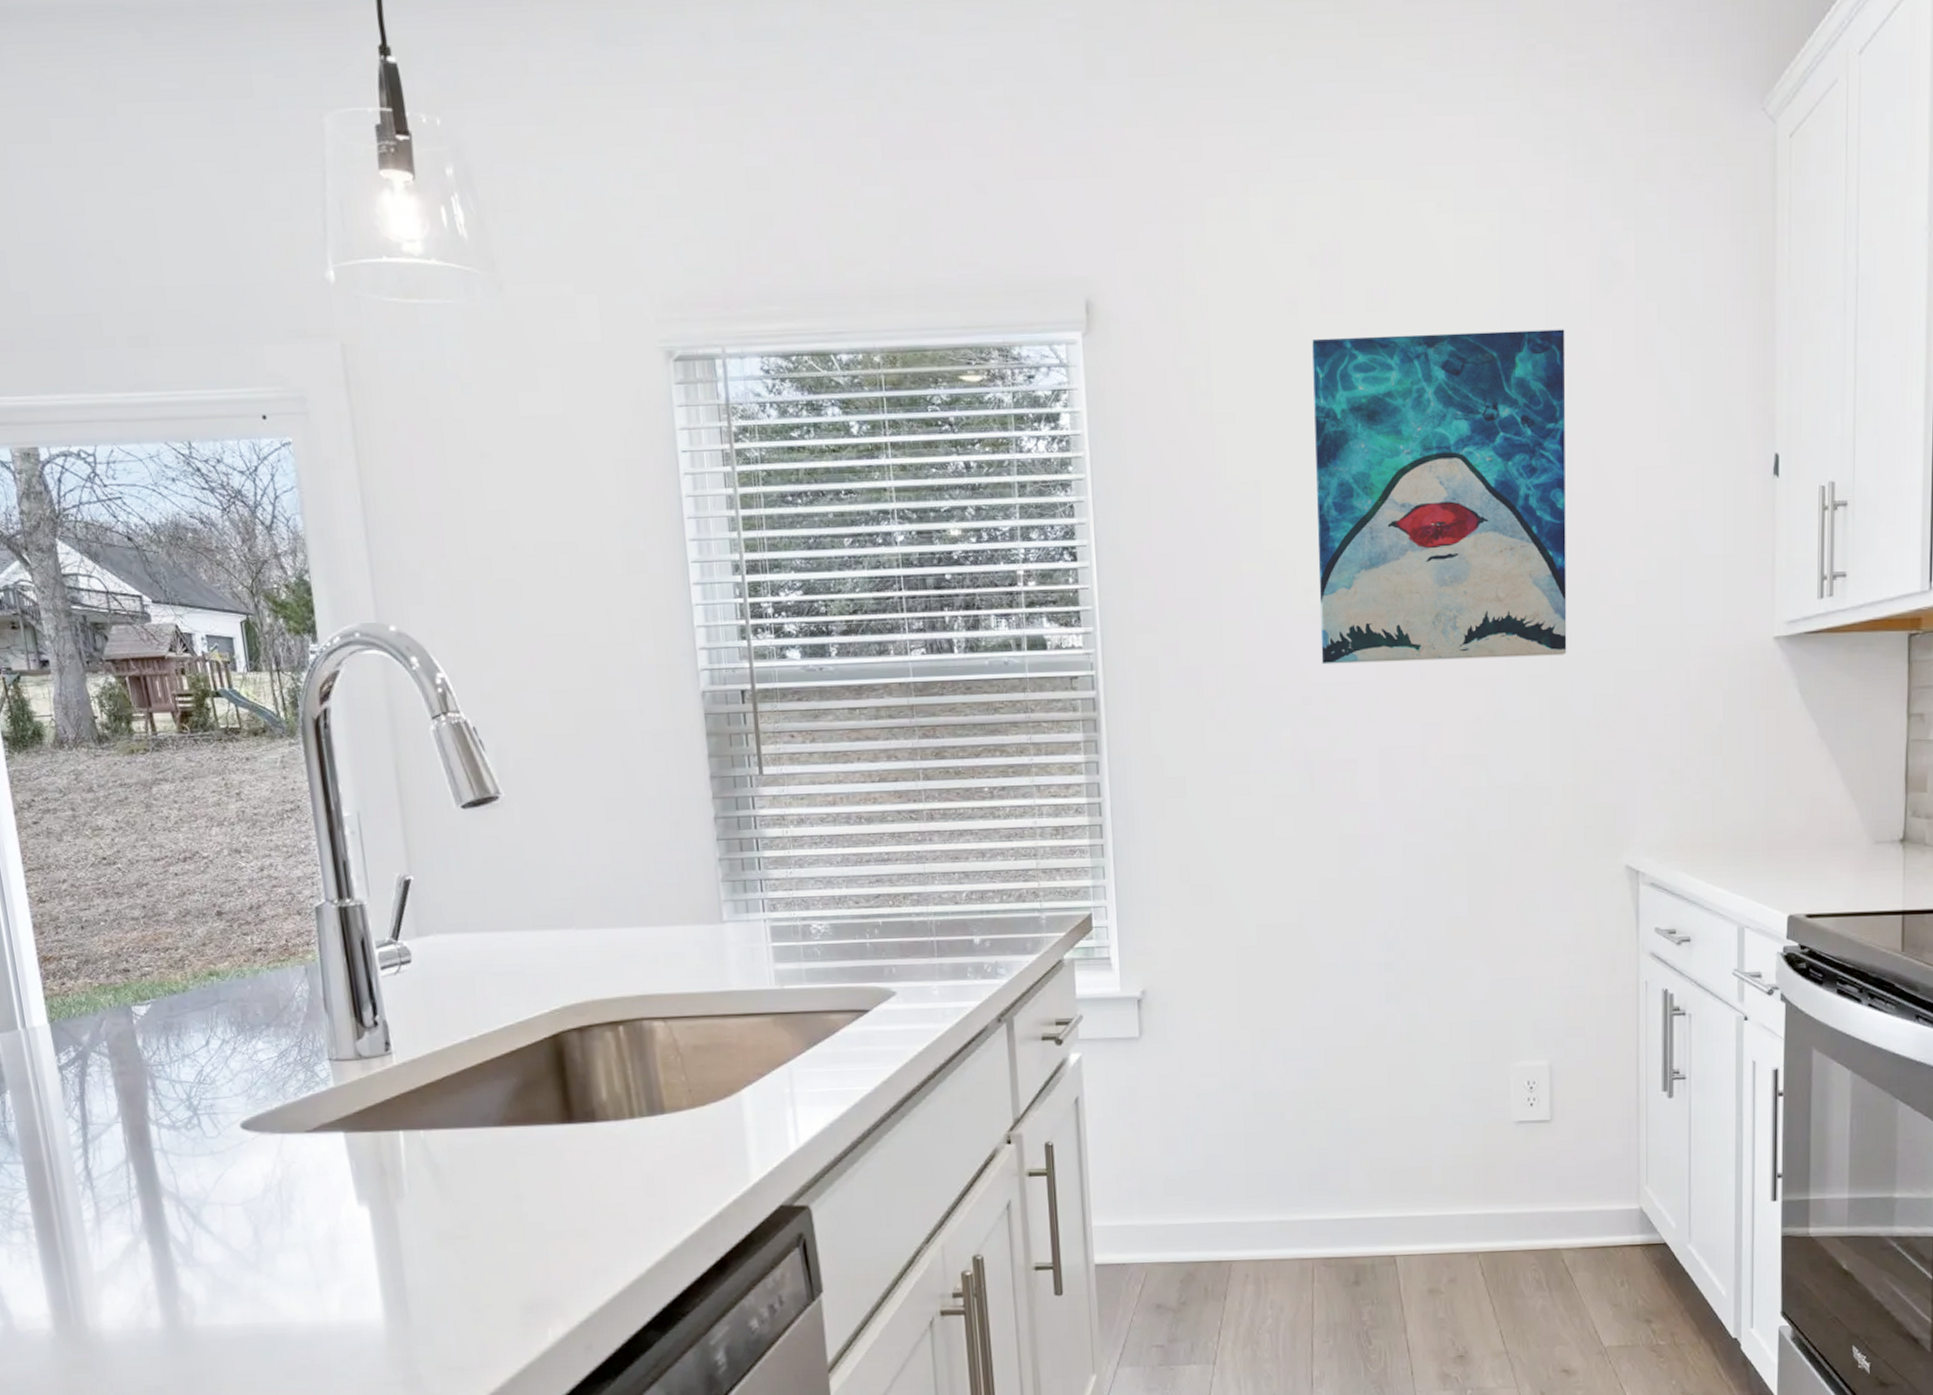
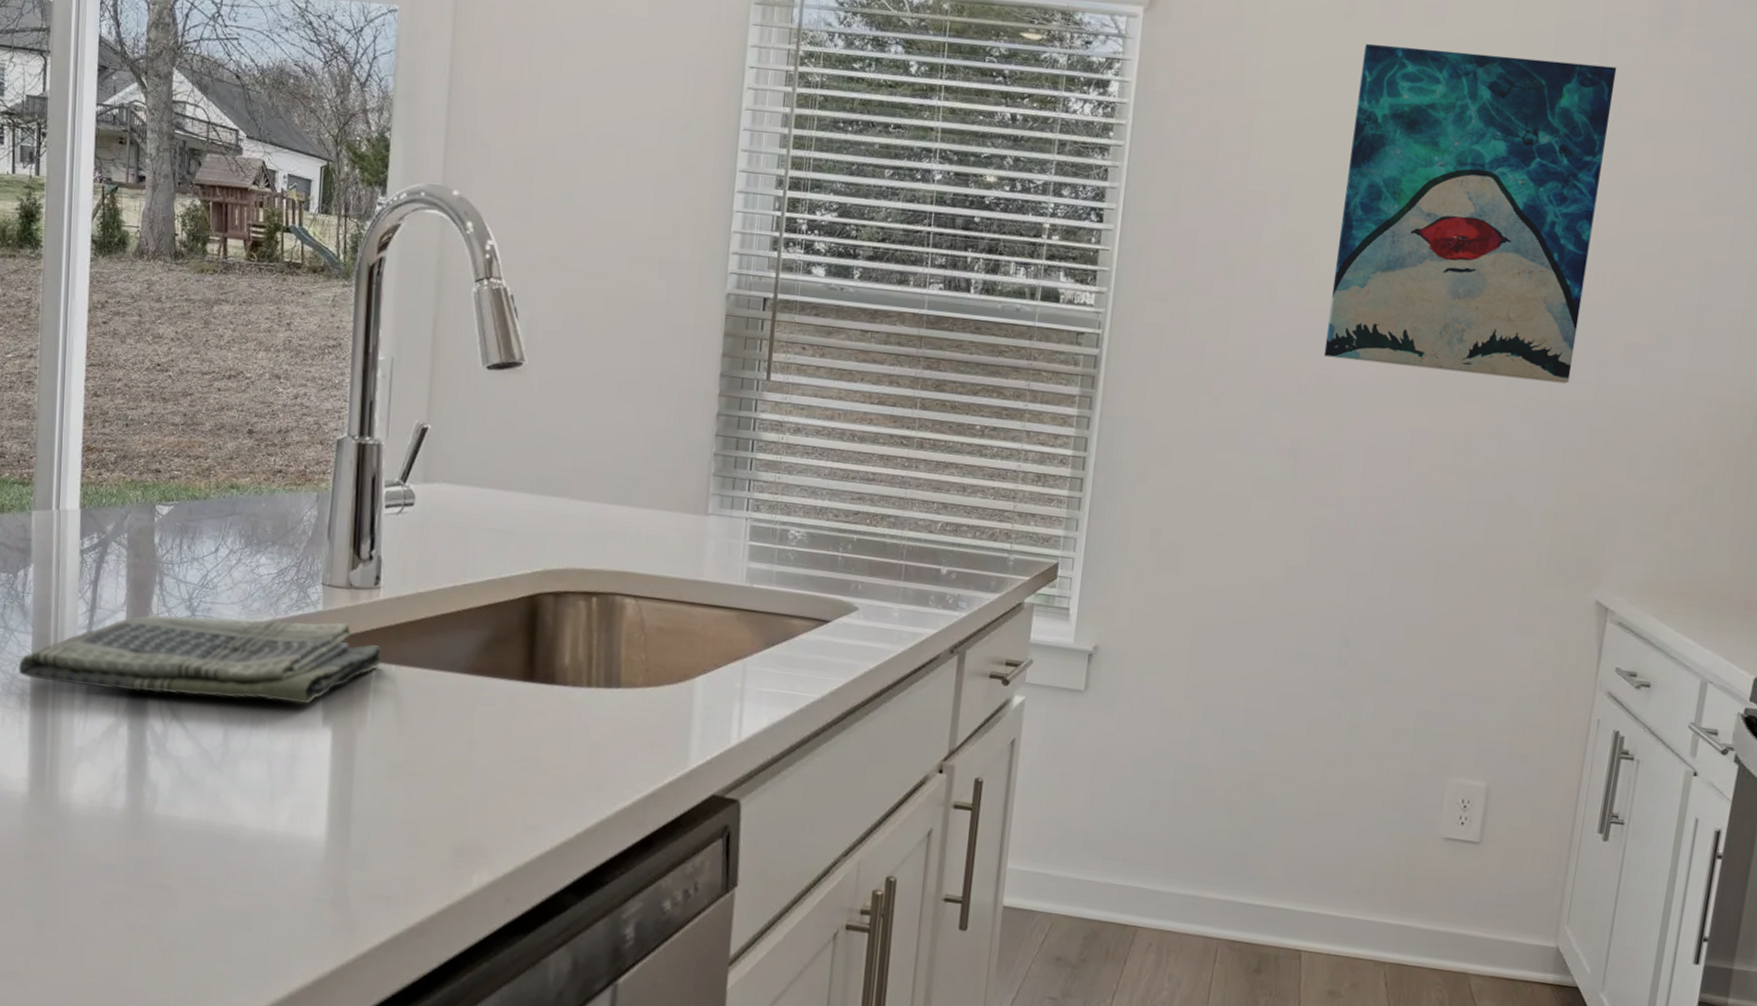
dish towel: none [15,1095,408,1209] -> present [18,614,382,705]

